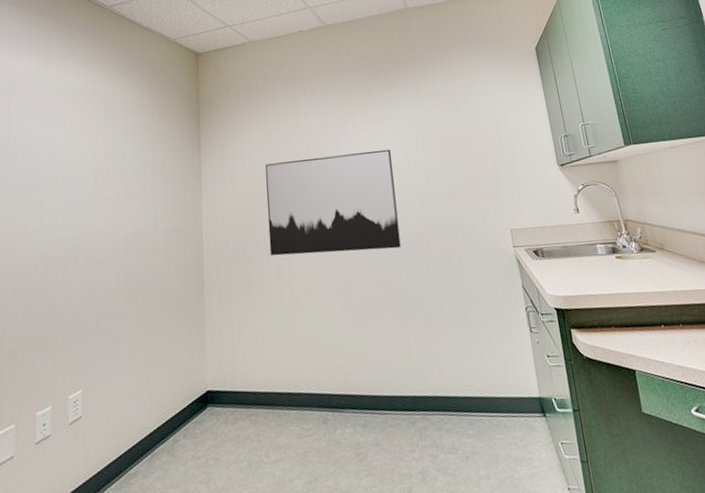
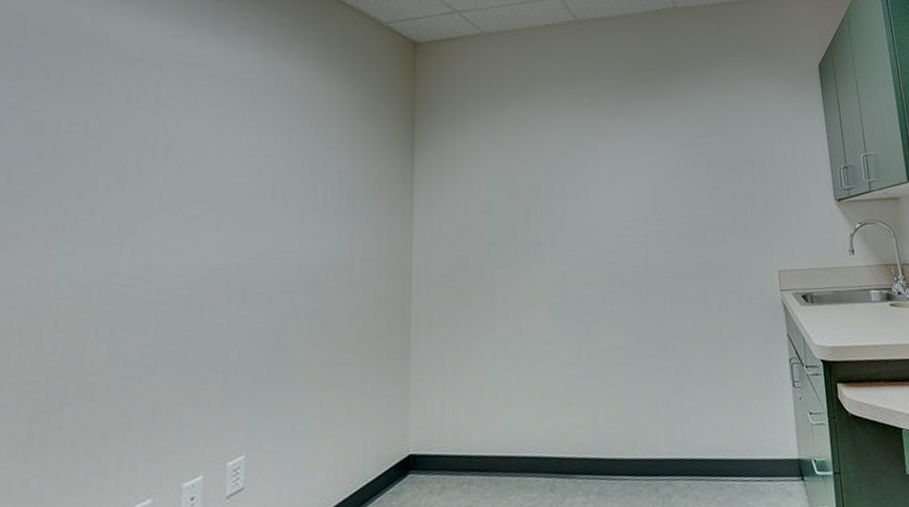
wall art: present [265,149,401,256] -> none [494,172,653,295]

